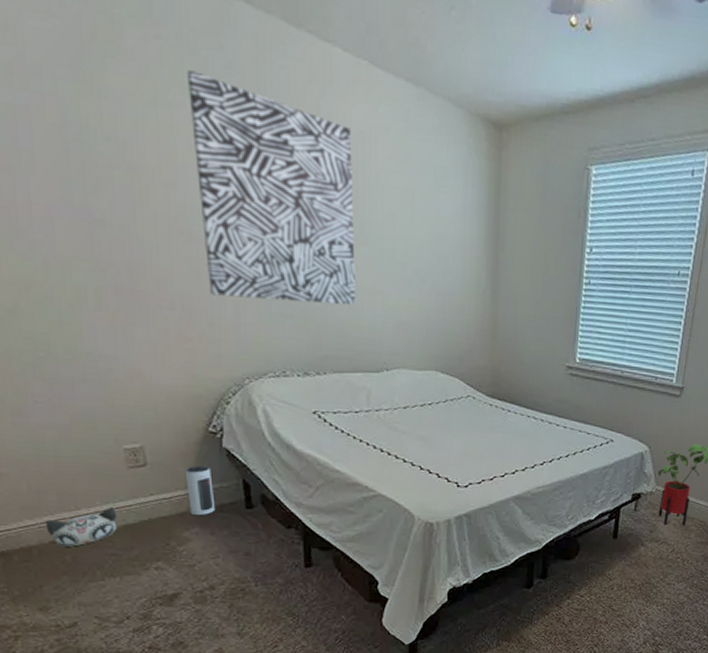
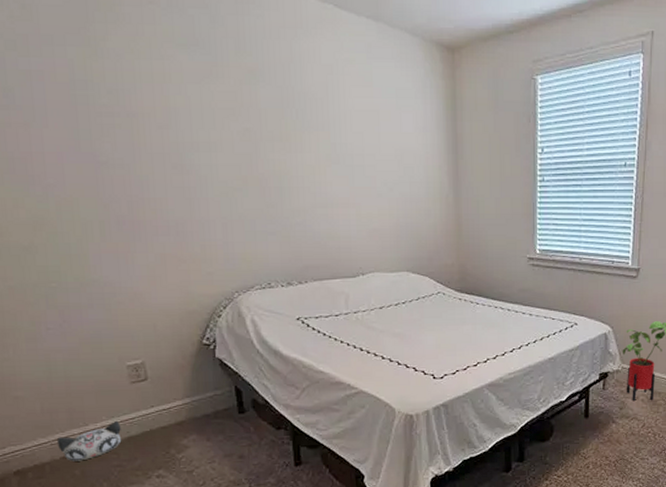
speaker: present [185,465,216,516] -> none [182,375,211,424]
wall art: present [187,70,355,305] -> none [177,27,331,220]

